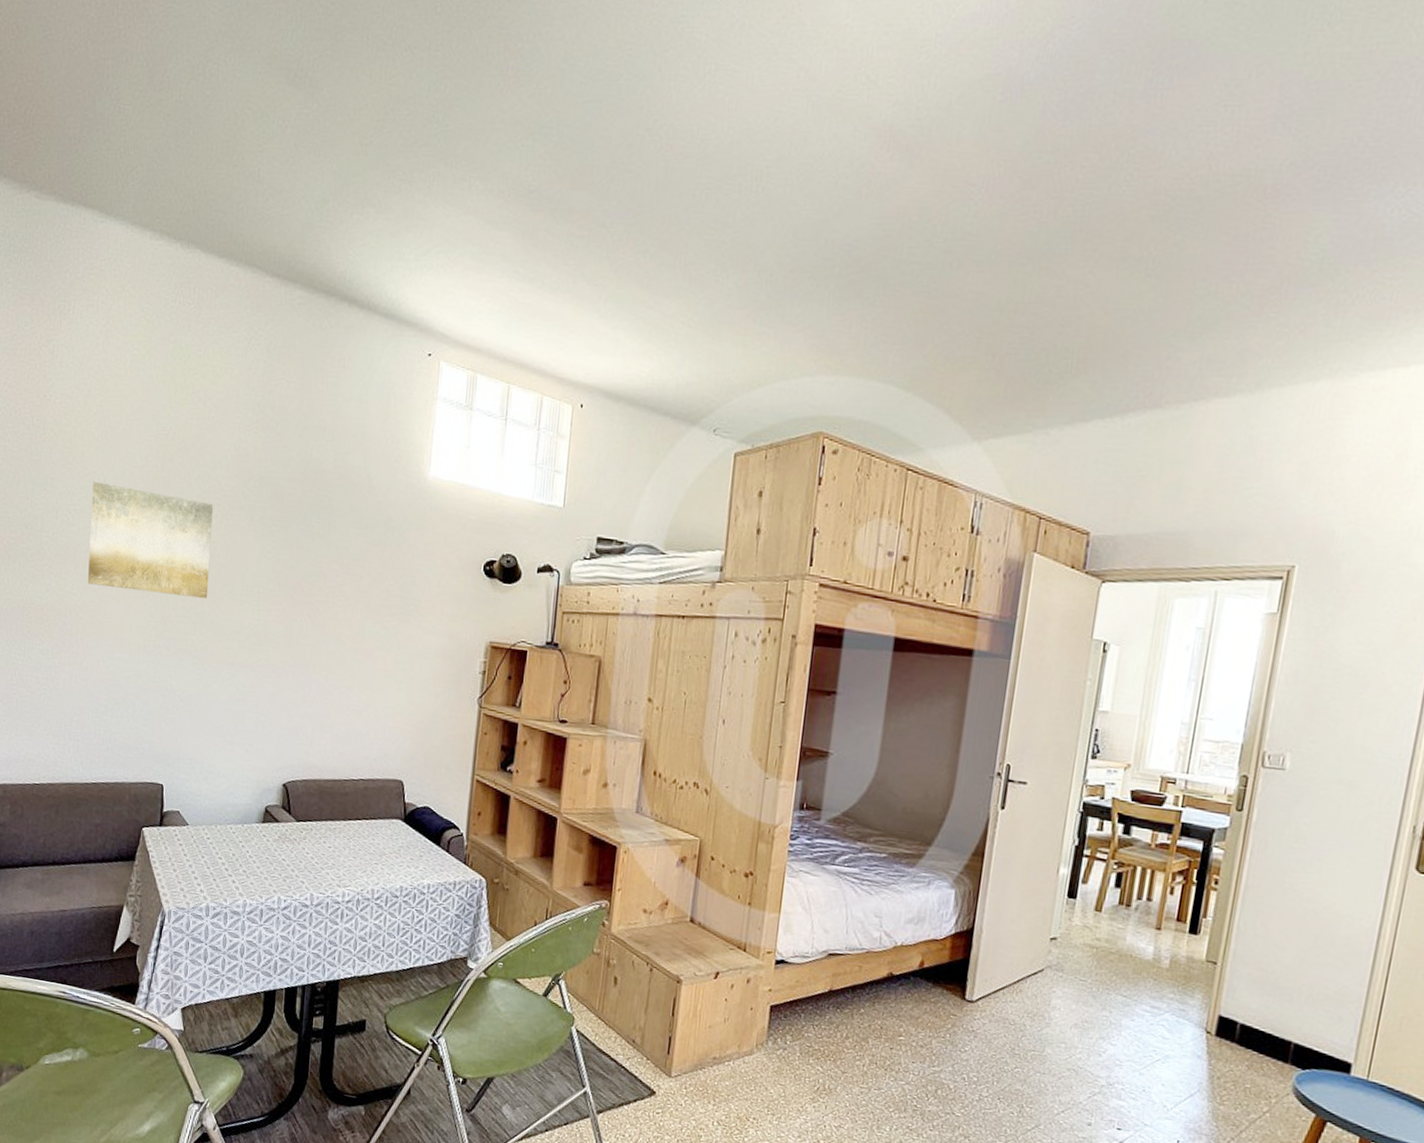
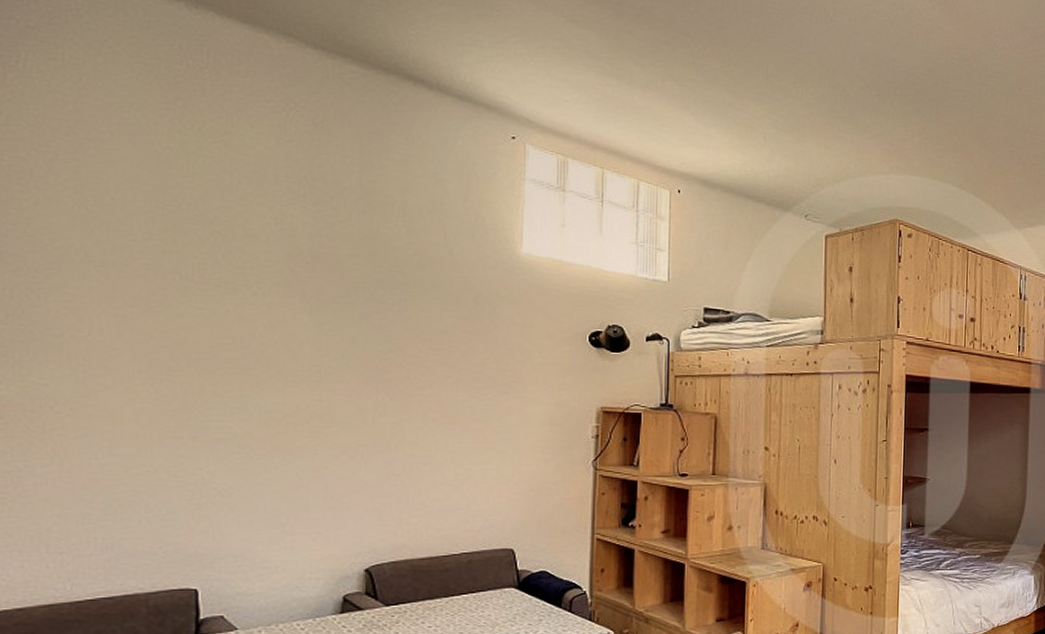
wall art: present [87,481,214,600] -> none [65,256,251,383]

